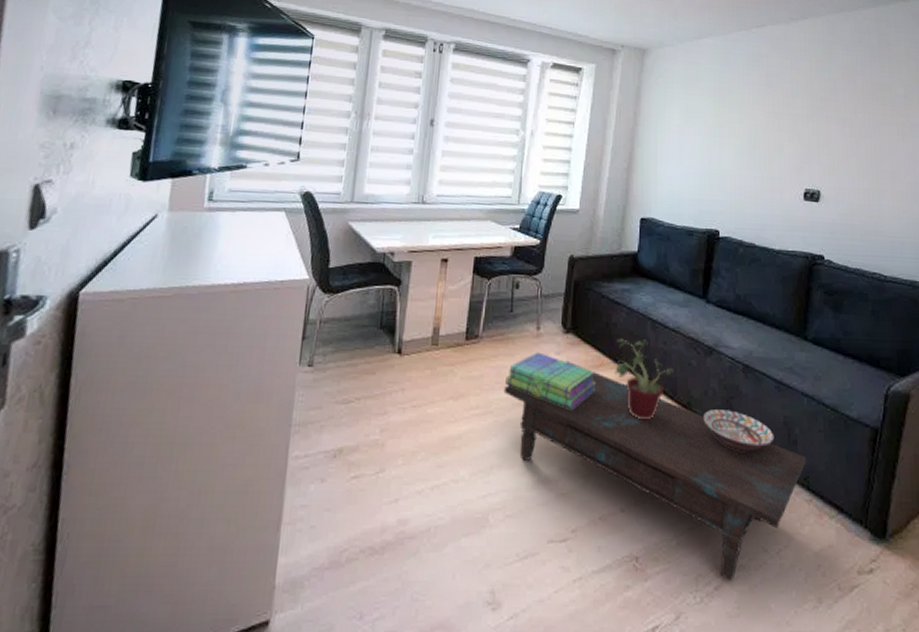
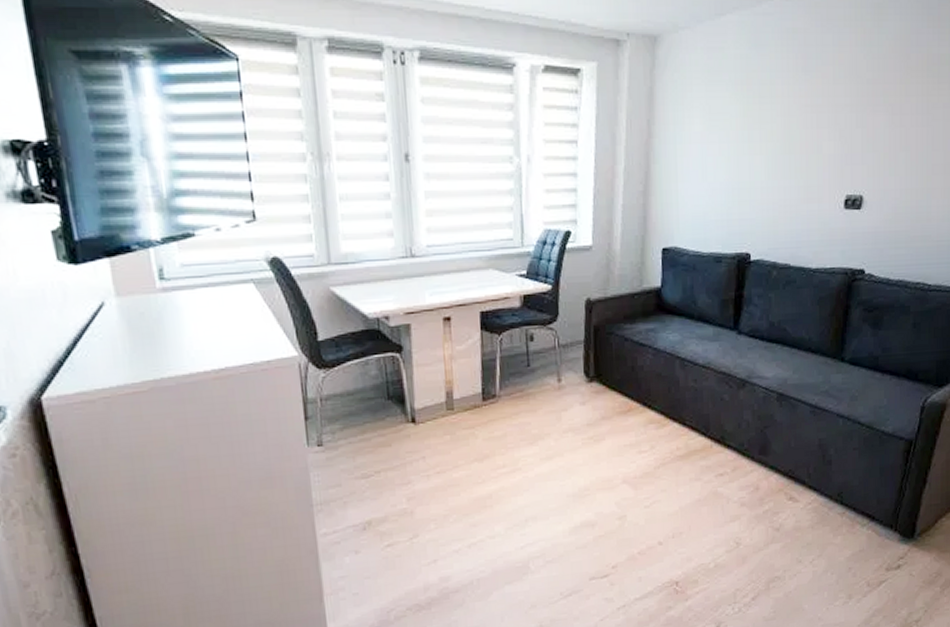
coffee table: present [503,360,806,581] -> none [529,410,840,592]
stack of books: present [505,352,596,411] -> none [530,404,626,459]
potted plant: present [612,338,675,420] -> none [641,379,706,459]
decorative bowl: present [703,408,774,451] -> none [737,438,809,477]

